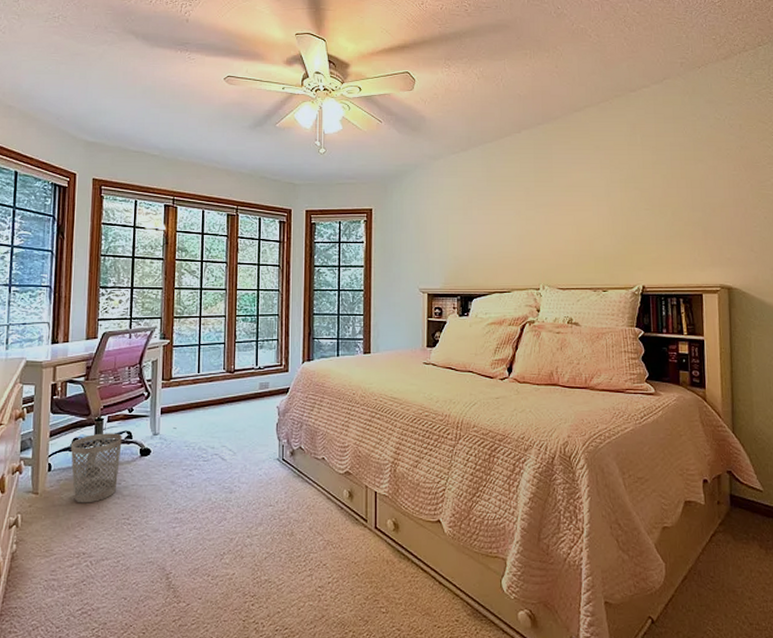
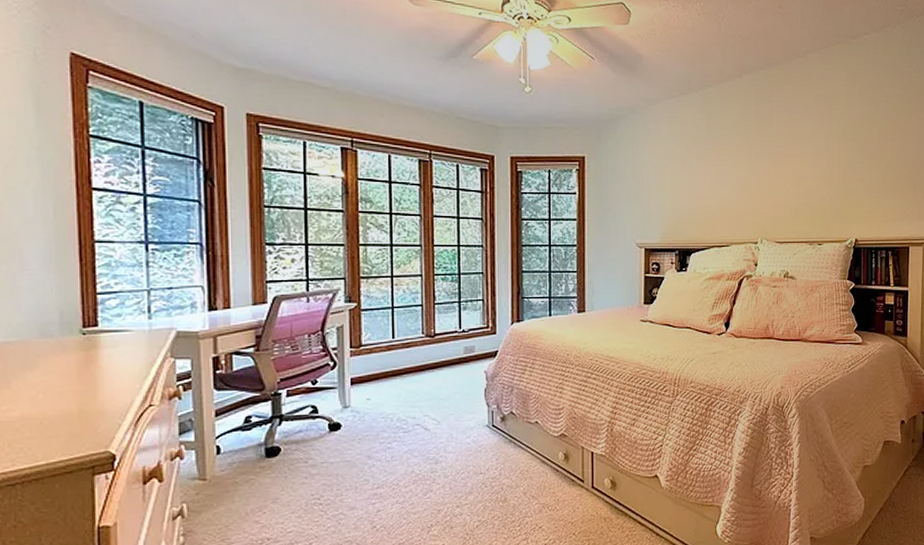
wastebasket: present [70,433,122,503] -> none [242,408,306,487]

